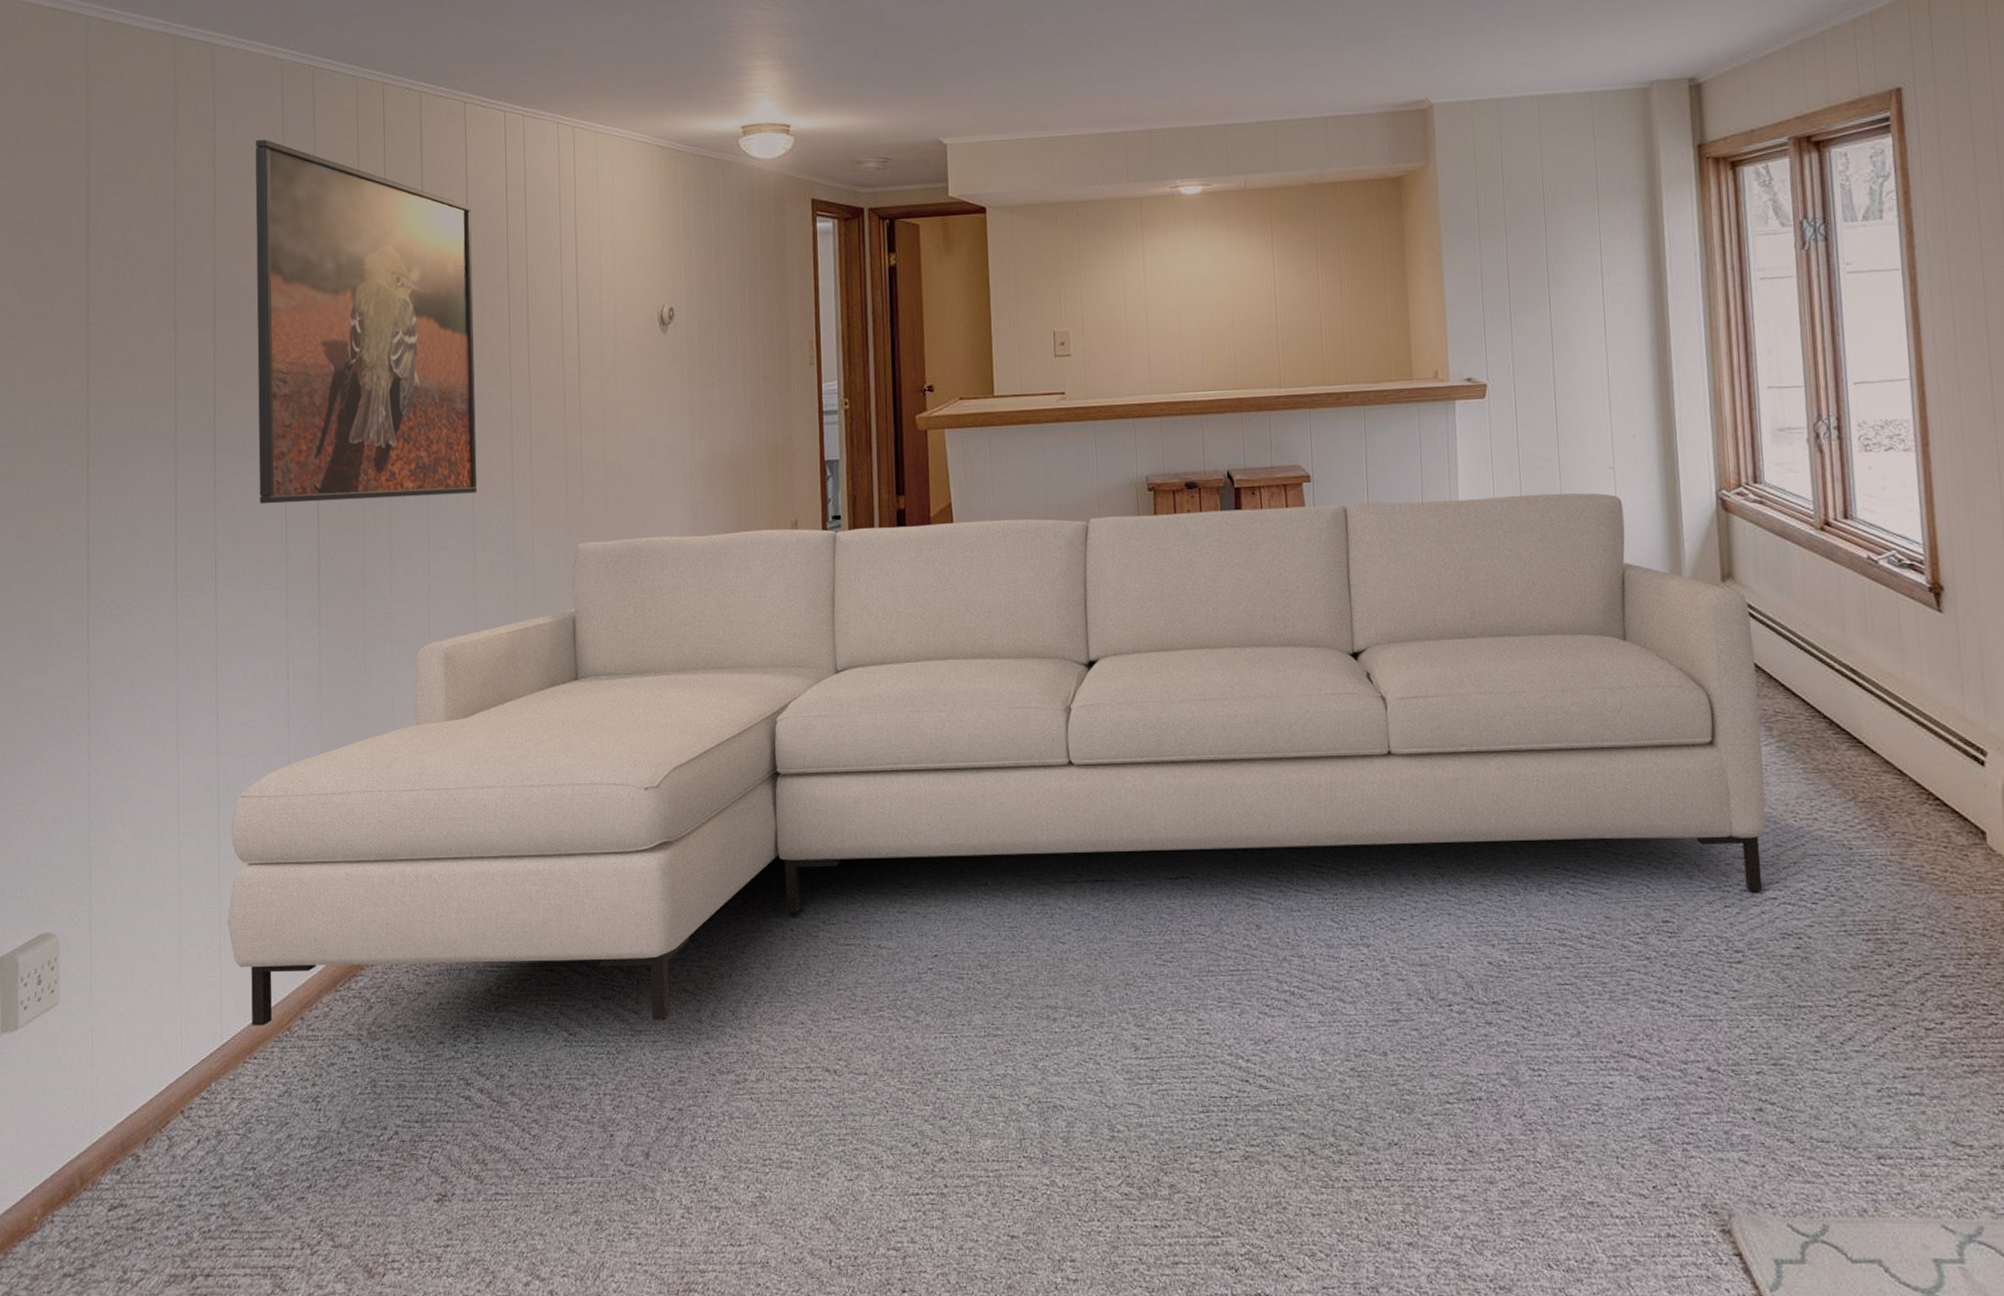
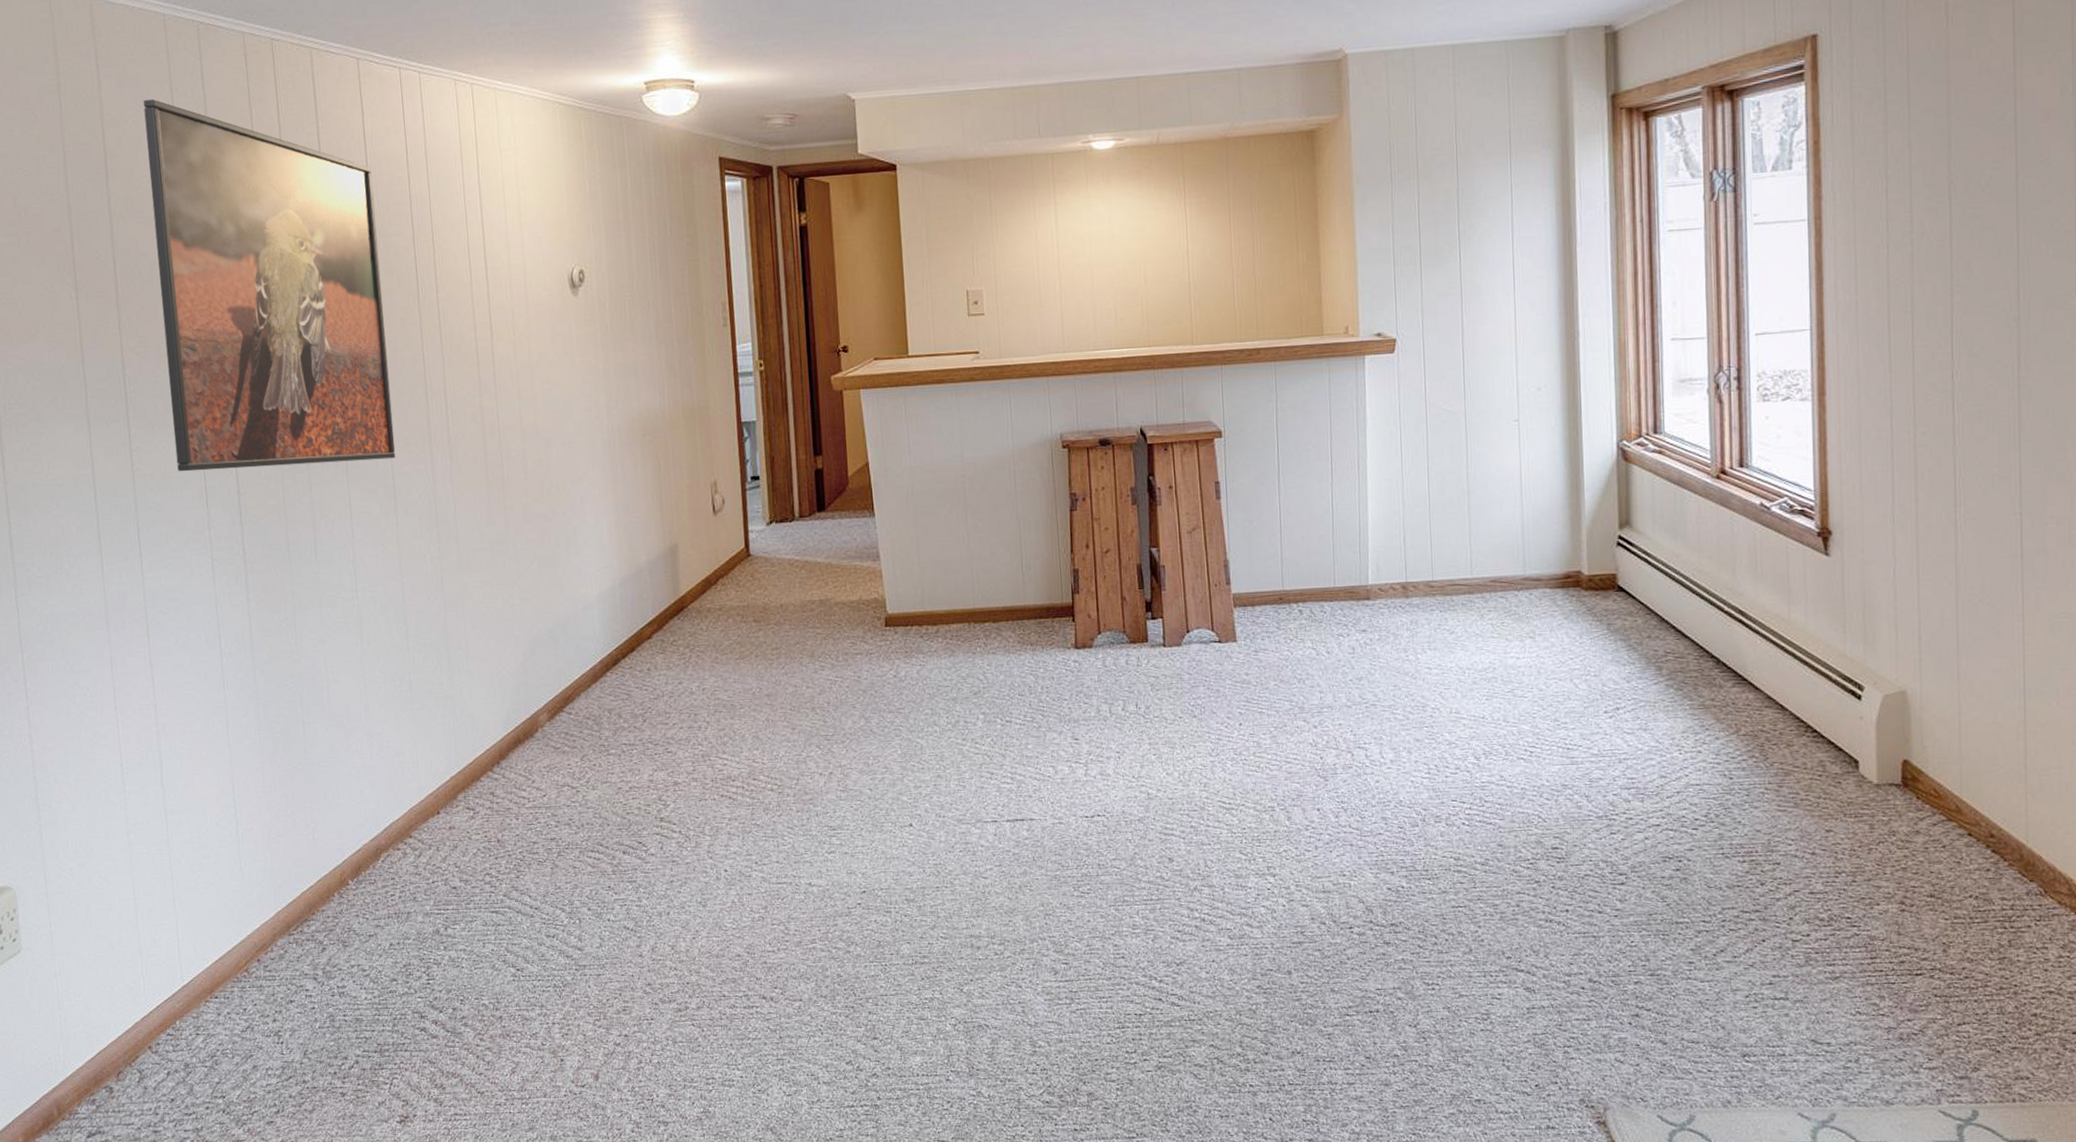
sofa: present [227,493,1766,1026] -> none [175,445,1653,968]

